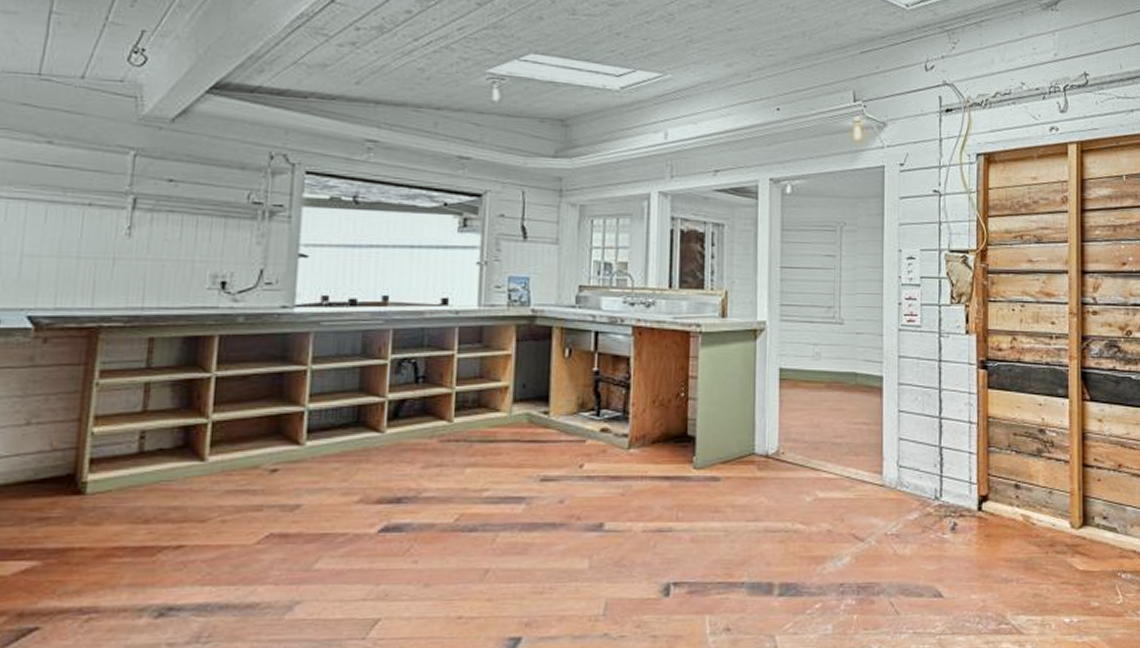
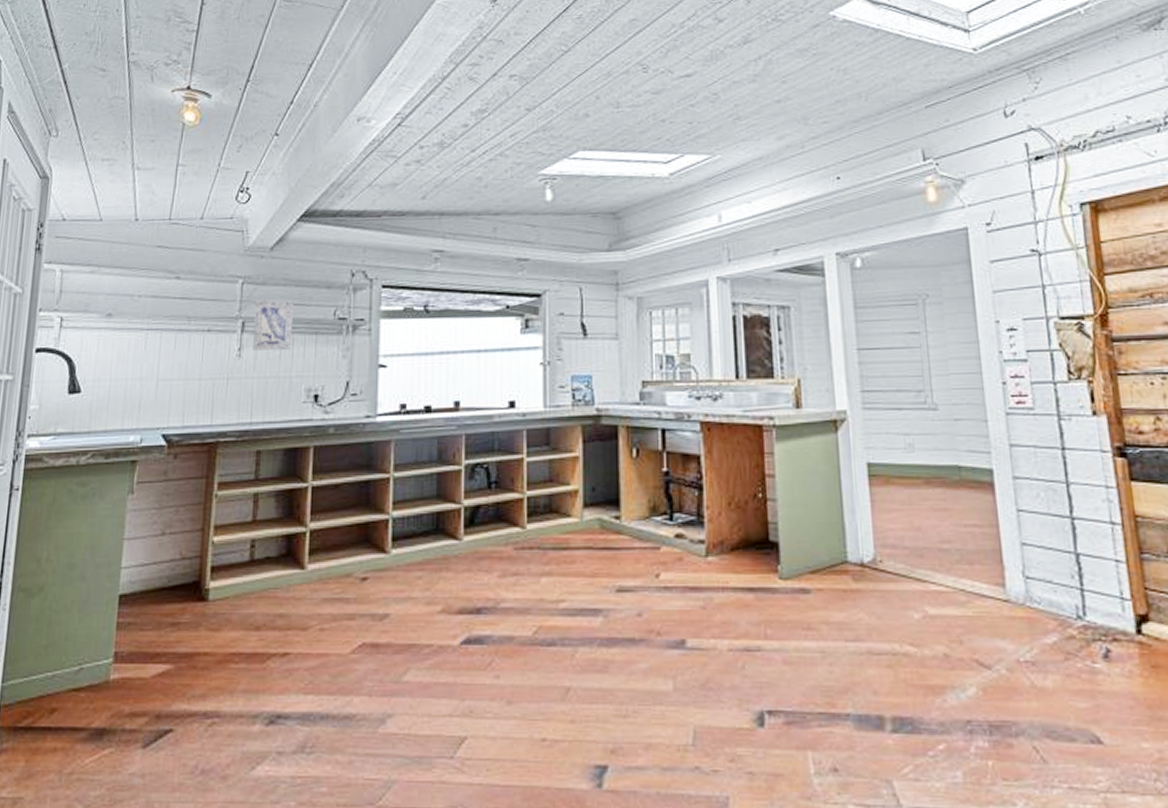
wall art: none [146,174,200,233] -> present [253,299,294,351]

